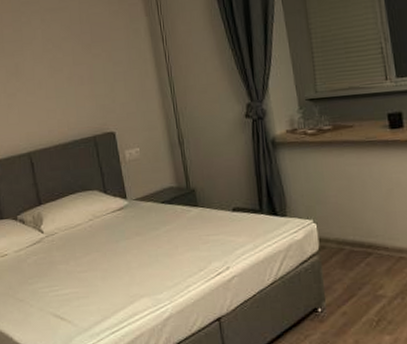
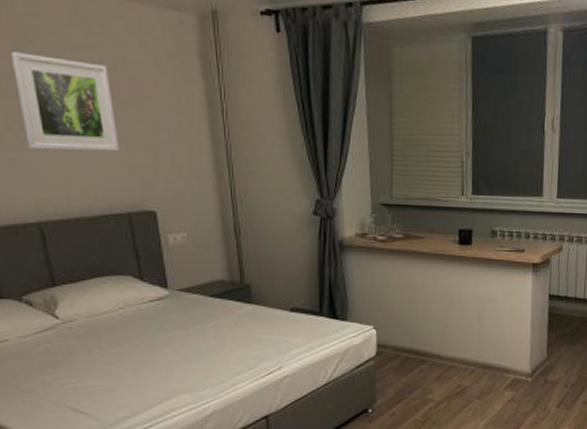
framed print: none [10,20,85,94] -> present [10,51,119,152]

